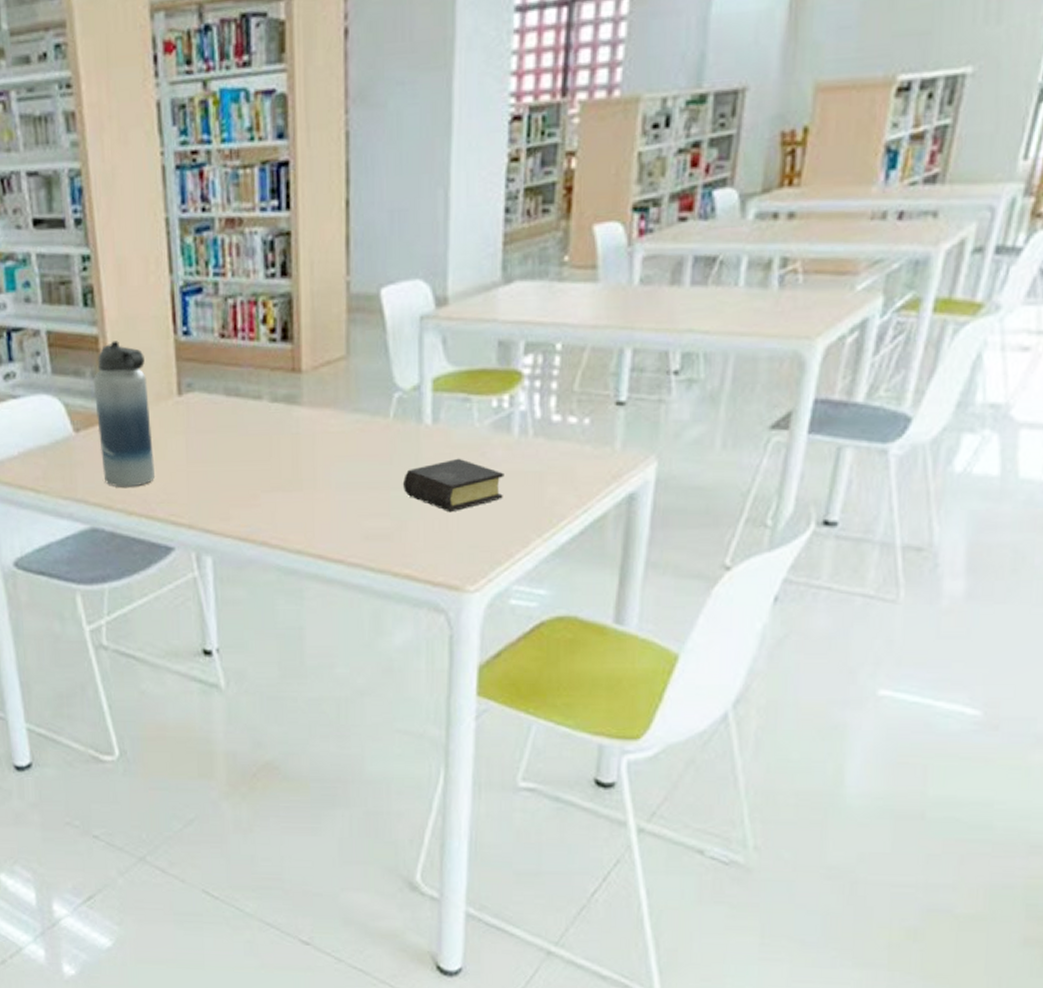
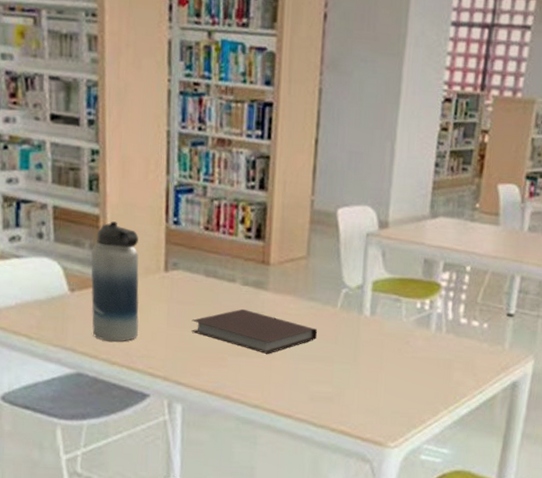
notebook: none [214,431,367,486] -> present [191,308,318,354]
book: present [402,458,504,513] -> none [343,343,423,385]

